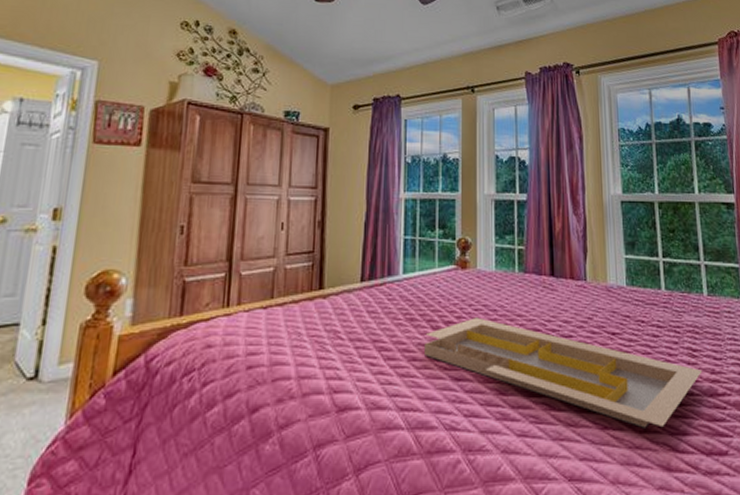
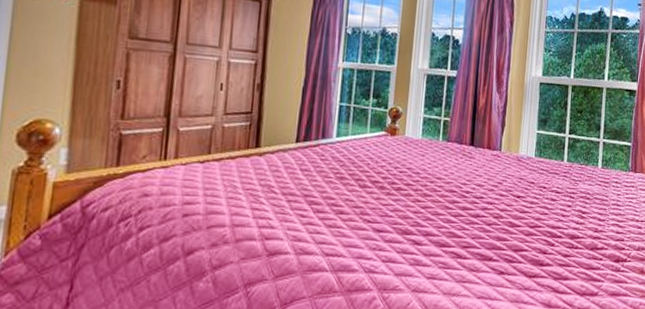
serving tray: present [424,317,703,428] -> none [351,178,588,274]

